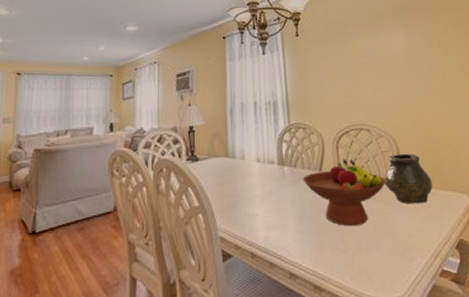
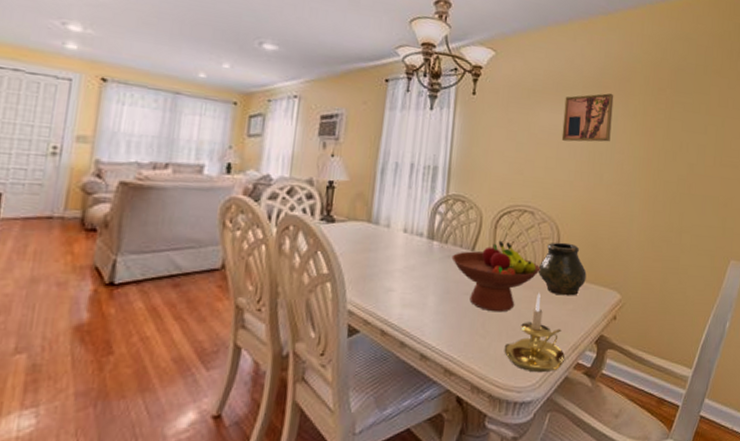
candle holder: none [366,204,428,283] -> present [504,293,564,373]
wall art: none [377,14,427,62] -> present [561,93,614,142]

